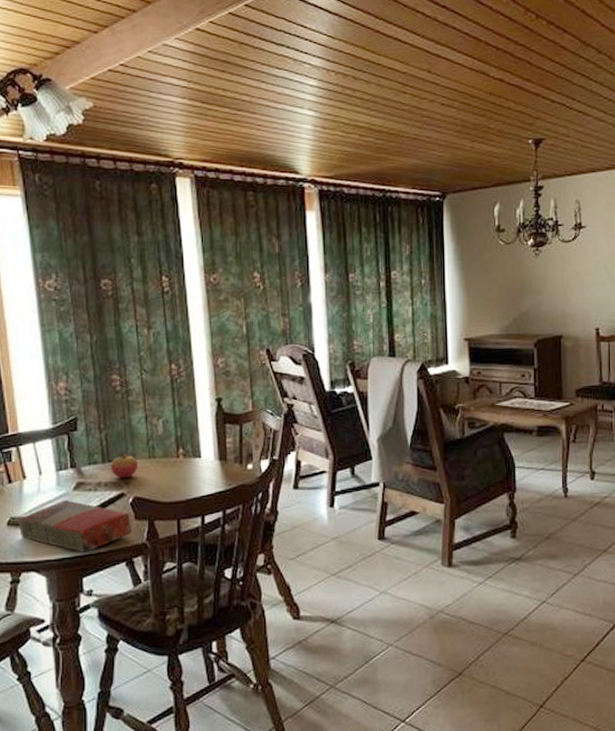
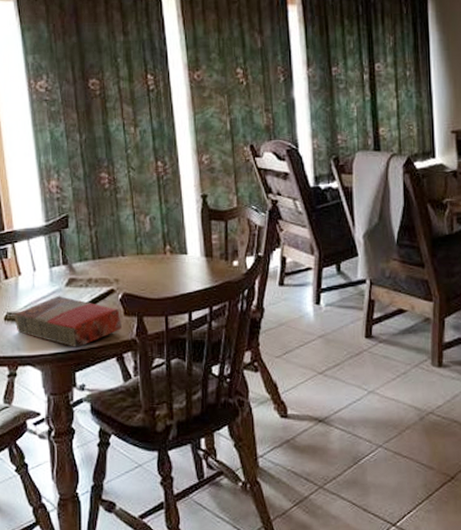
fruit: present [111,453,139,479] -> none [100,249,127,275]

